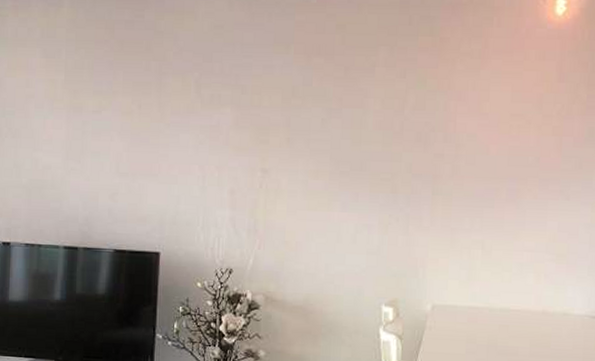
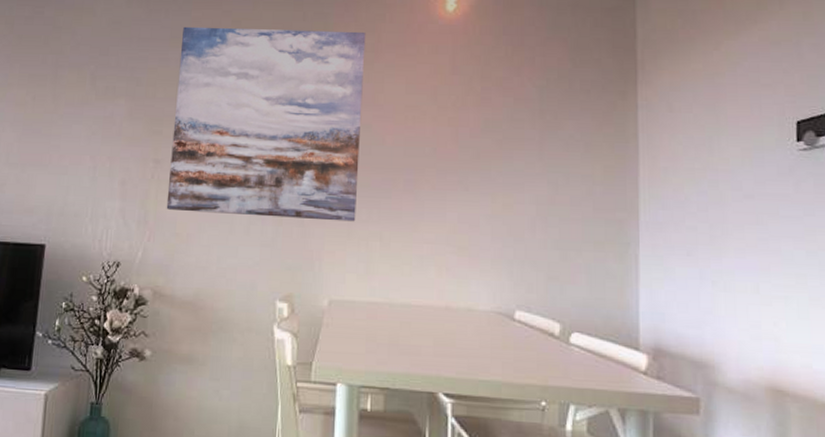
wall art: none [275,31,473,230] -> present [166,26,366,222]

